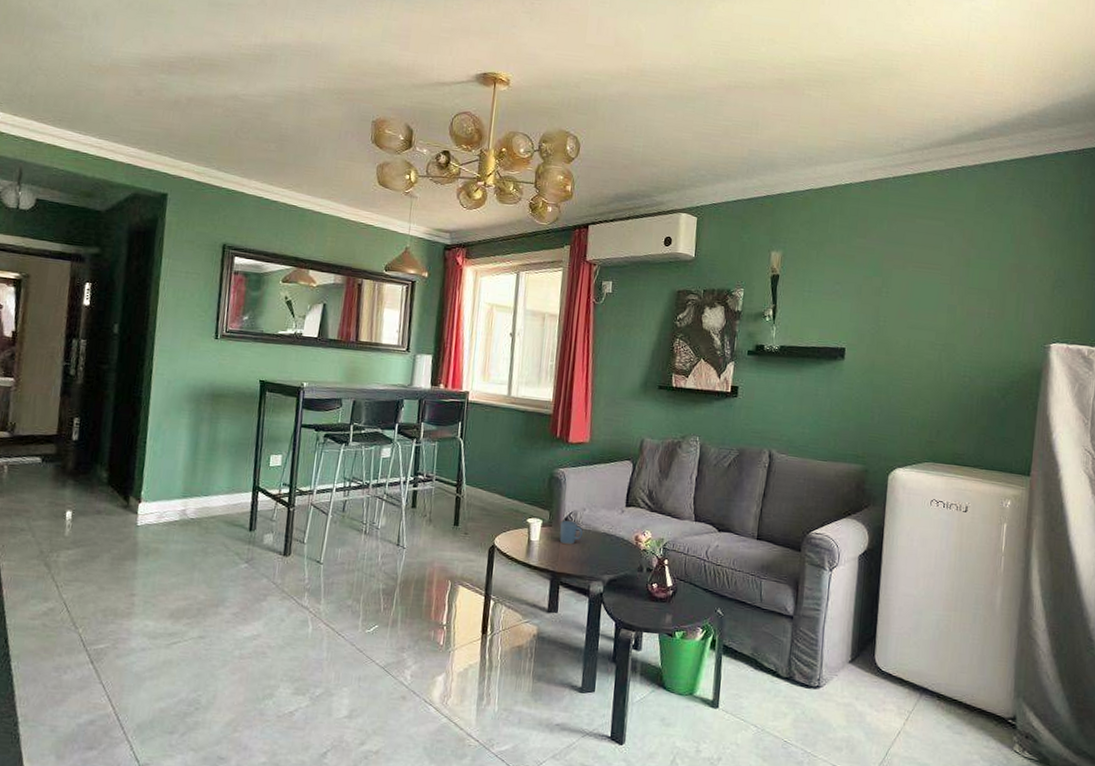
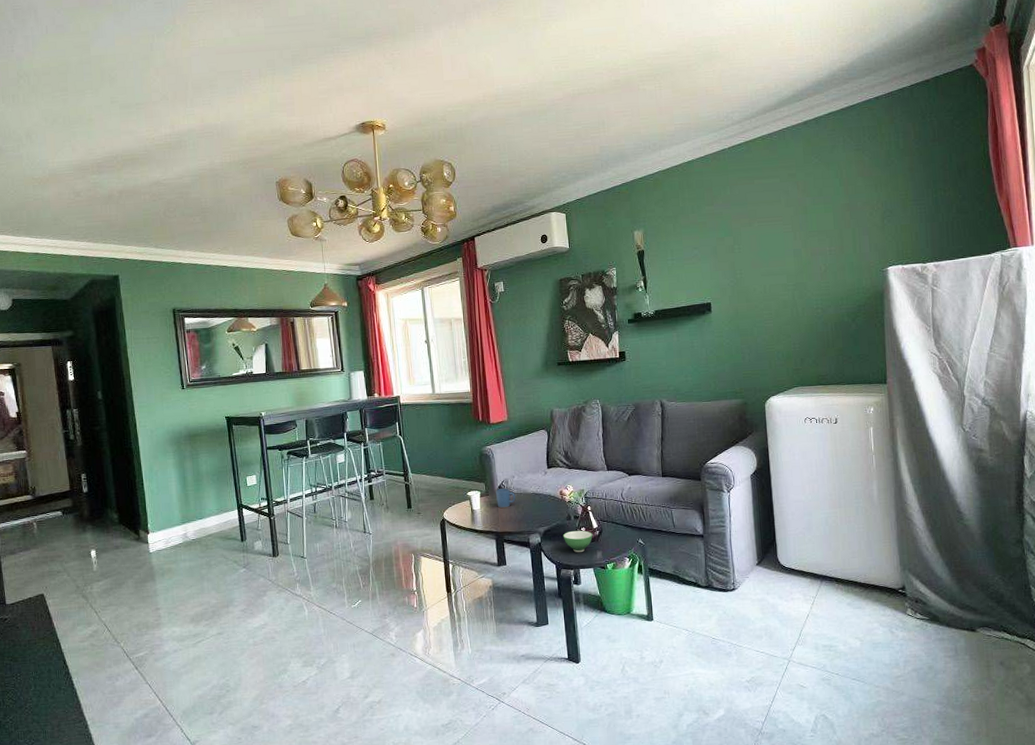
bowl: none [629,585,666,613] -> present [562,530,593,553]

